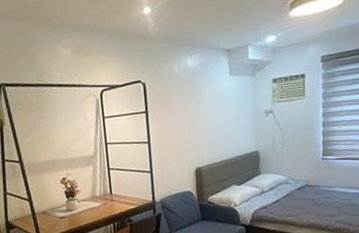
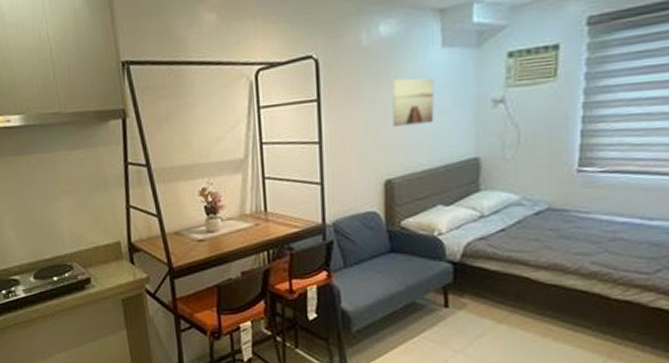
wall art: none [197,96,227,130] -> present [391,78,434,127]

